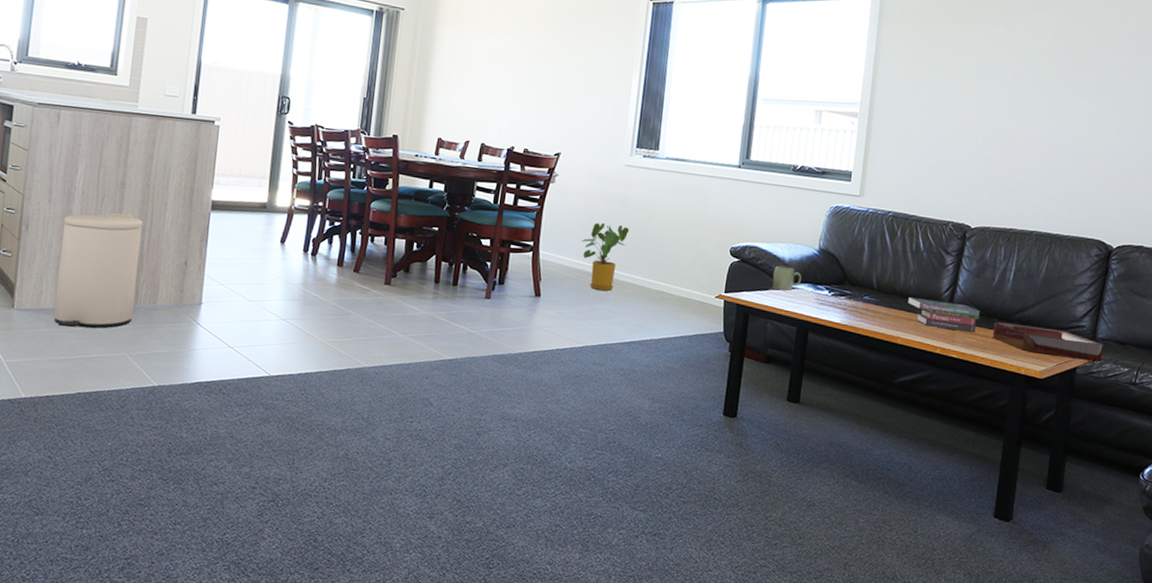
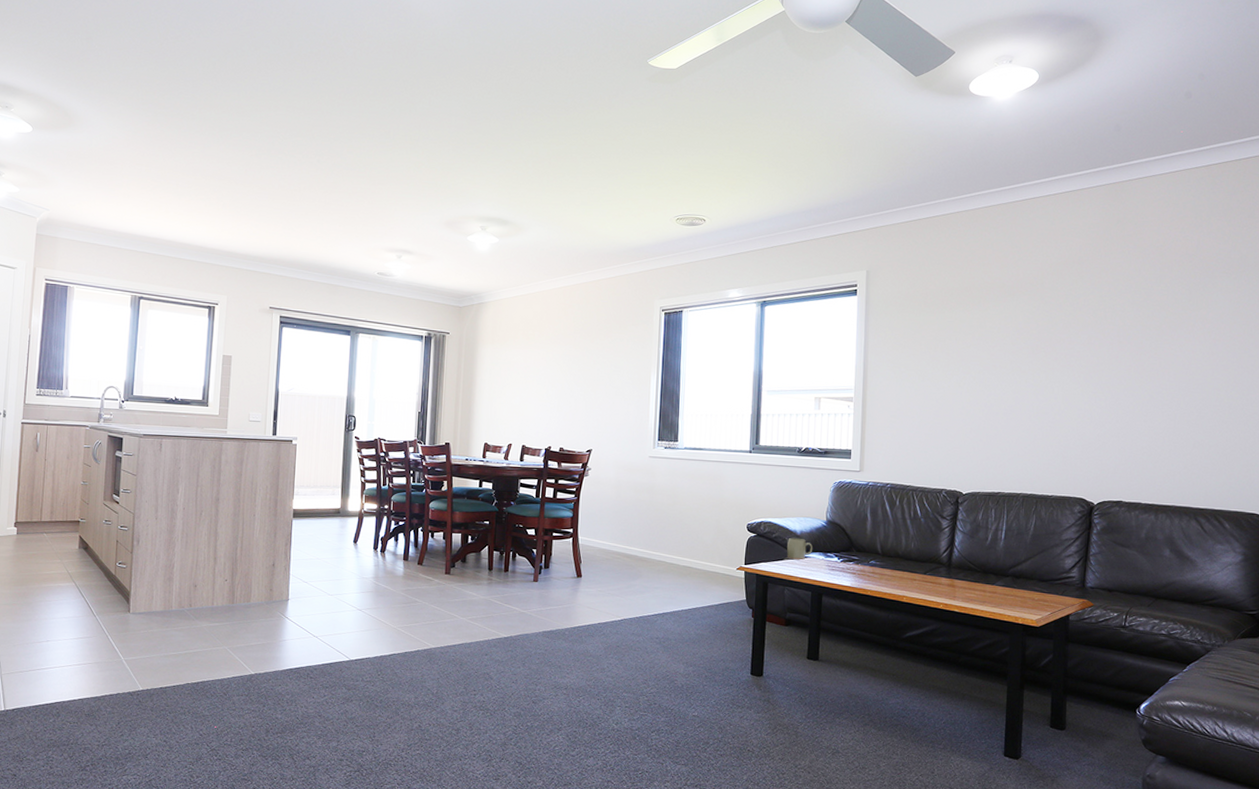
pedal bin: present [54,212,143,328] -> none [164,524,235,627]
house plant: present [582,222,630,291] -> none [615,508,657,569]
books: present [907,297,980,333] -> none [910,560,977,588]
decorative tray: present [992,321,1104,362] -> none [989,577,1093,608]

